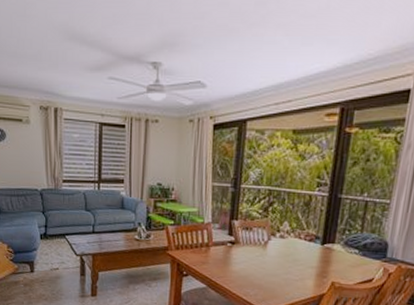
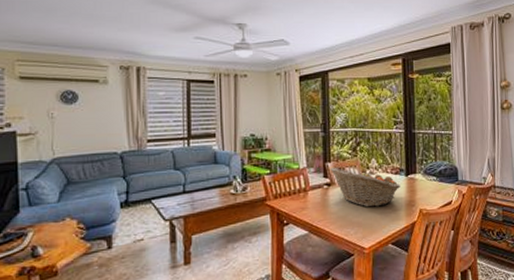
fruit basket: none [236,225,313,273] -> present [330,167,400,207]

